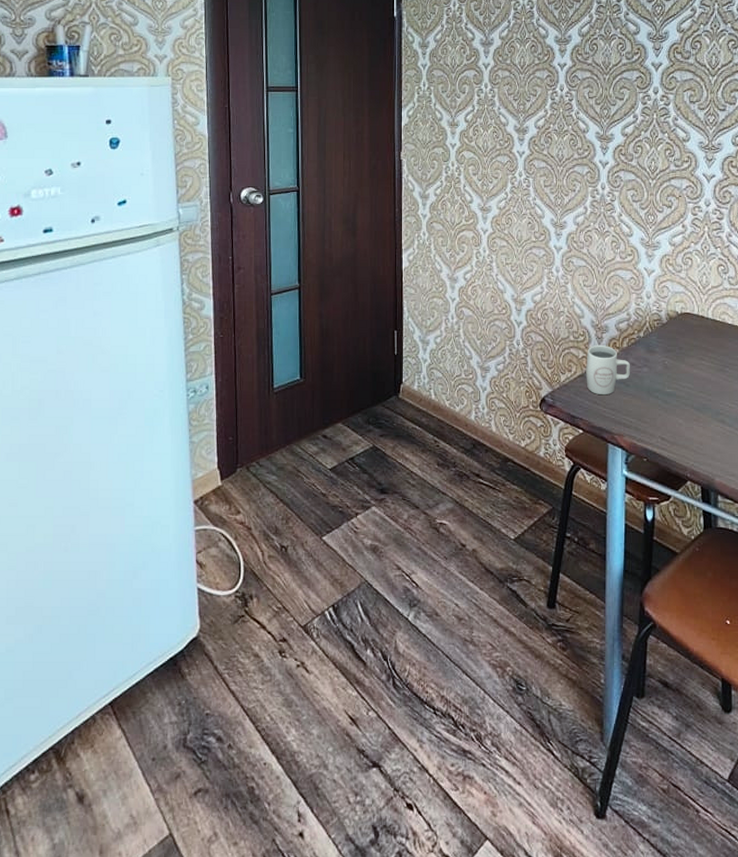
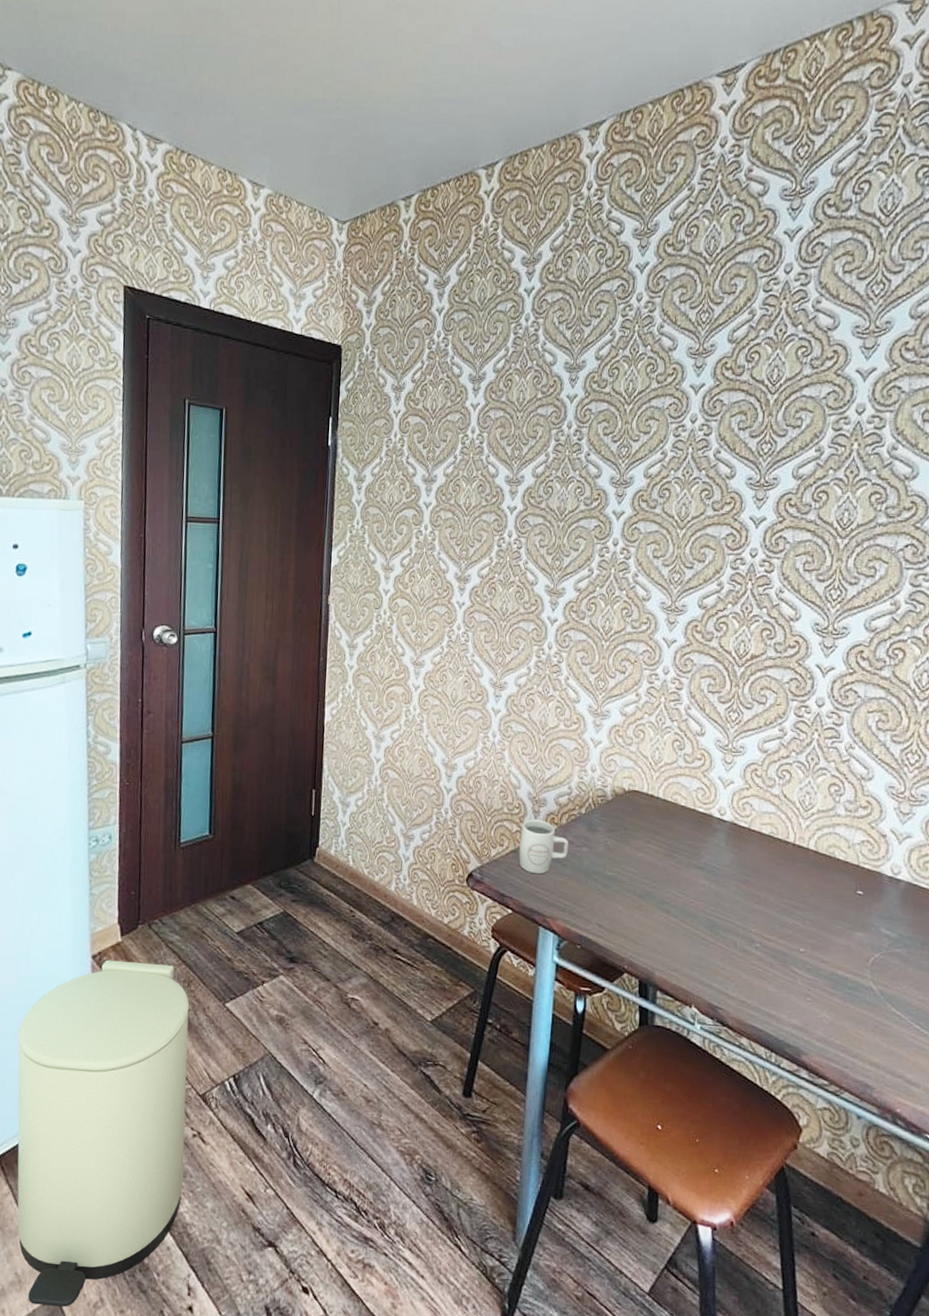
pedal bin: none [126,504,289,844] -> present [17,960,189,1307]

